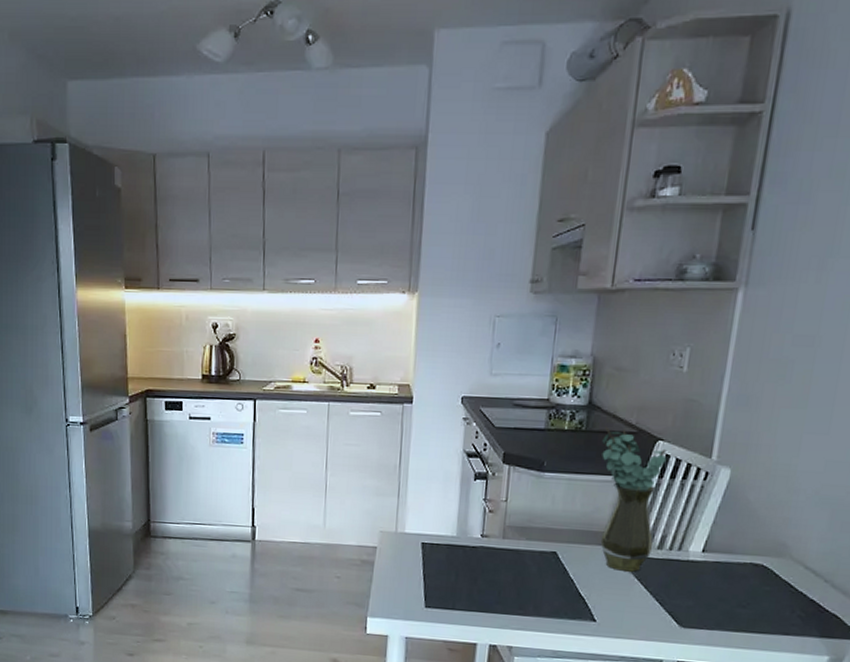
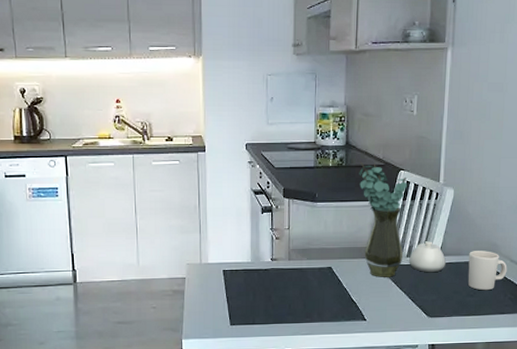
sugar bowl: none [659,530,712,572] -> present [409,240,447,273]
mug: none [739,549,799,603] -> present [467,251,507,291]

